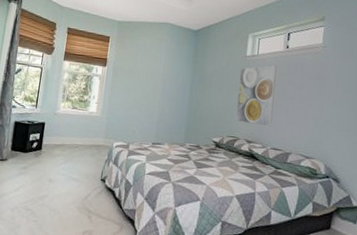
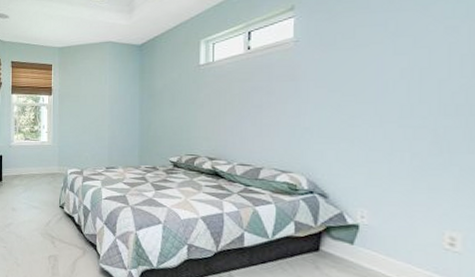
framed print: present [235,65,277,127] -> none [193,70,237,141]

